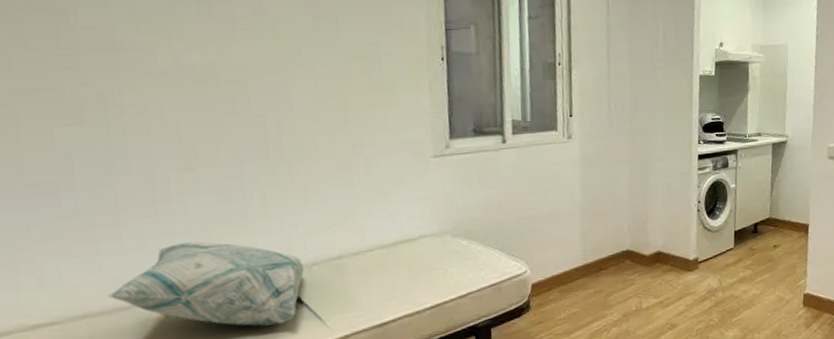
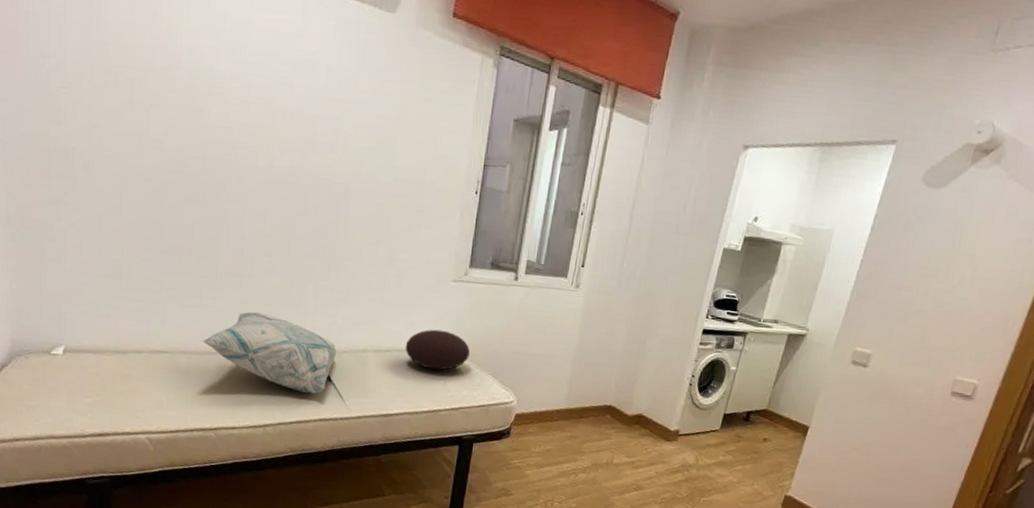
cushion: none [390,212,468,259] -> present [405,329,470,371]

